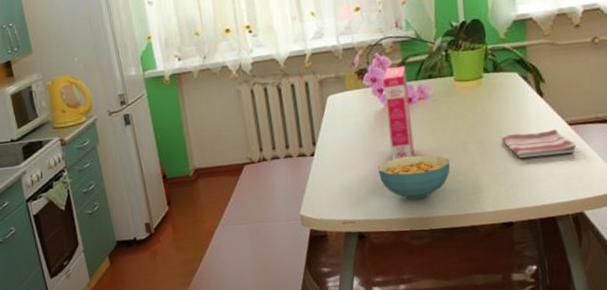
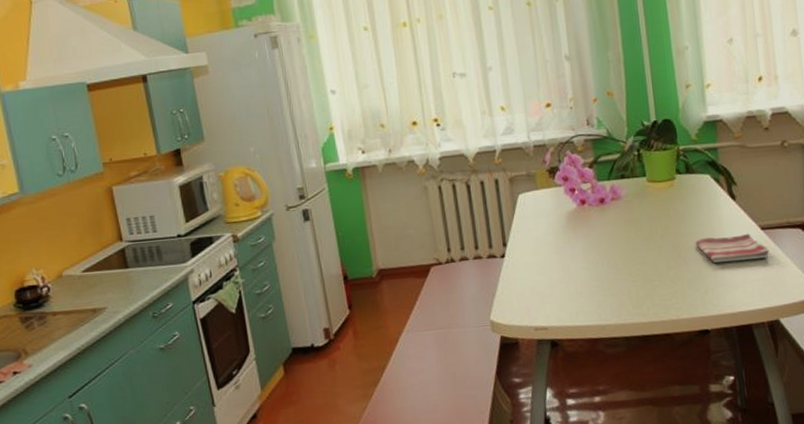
cereal bowl: present [378,155,450,200] -> none [571,258,645,306]
cereal box: present [383,65,414,160] -> none [575,164,608,263]

